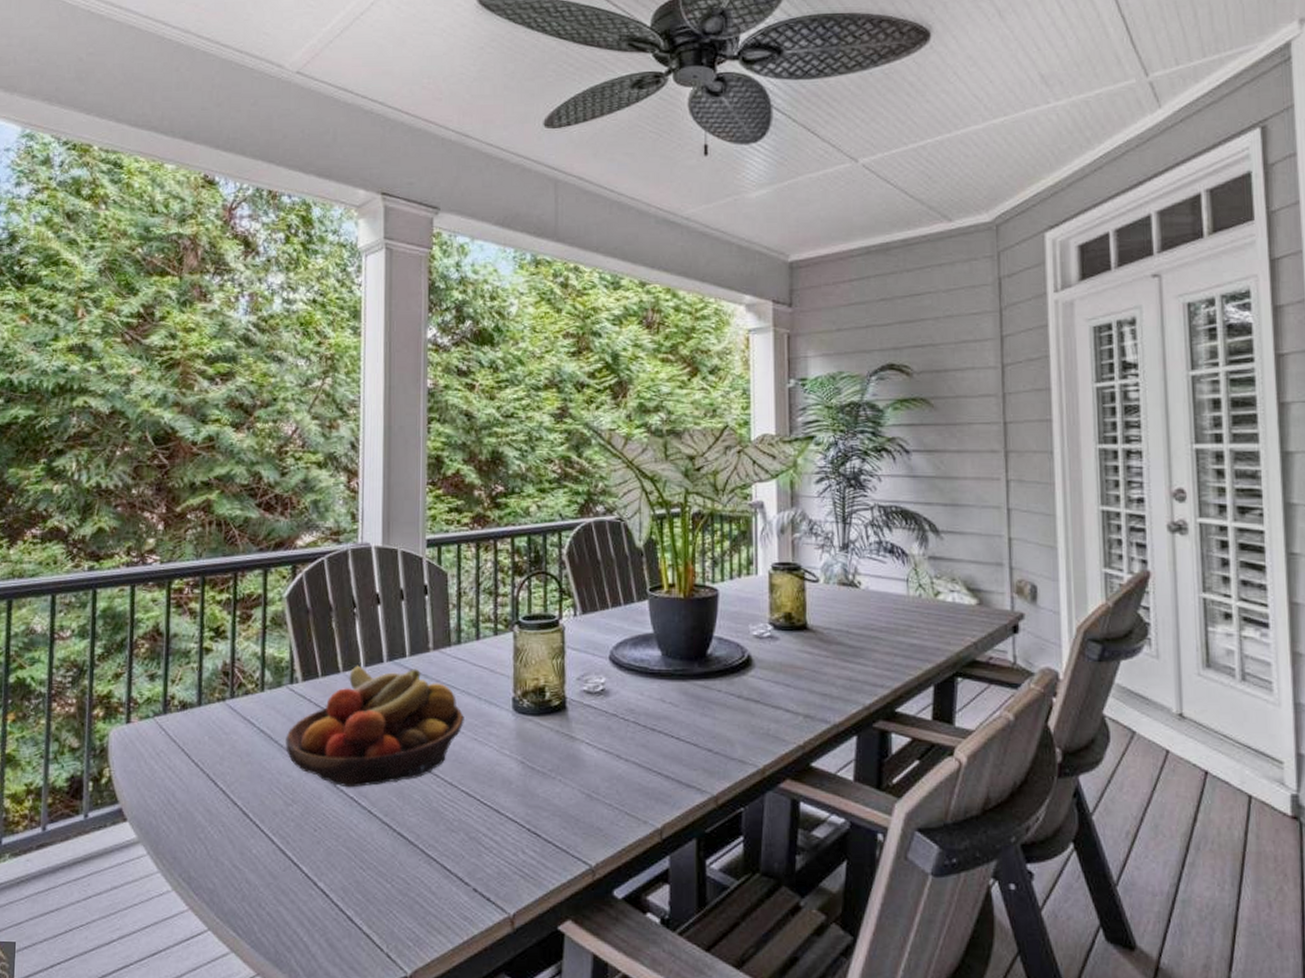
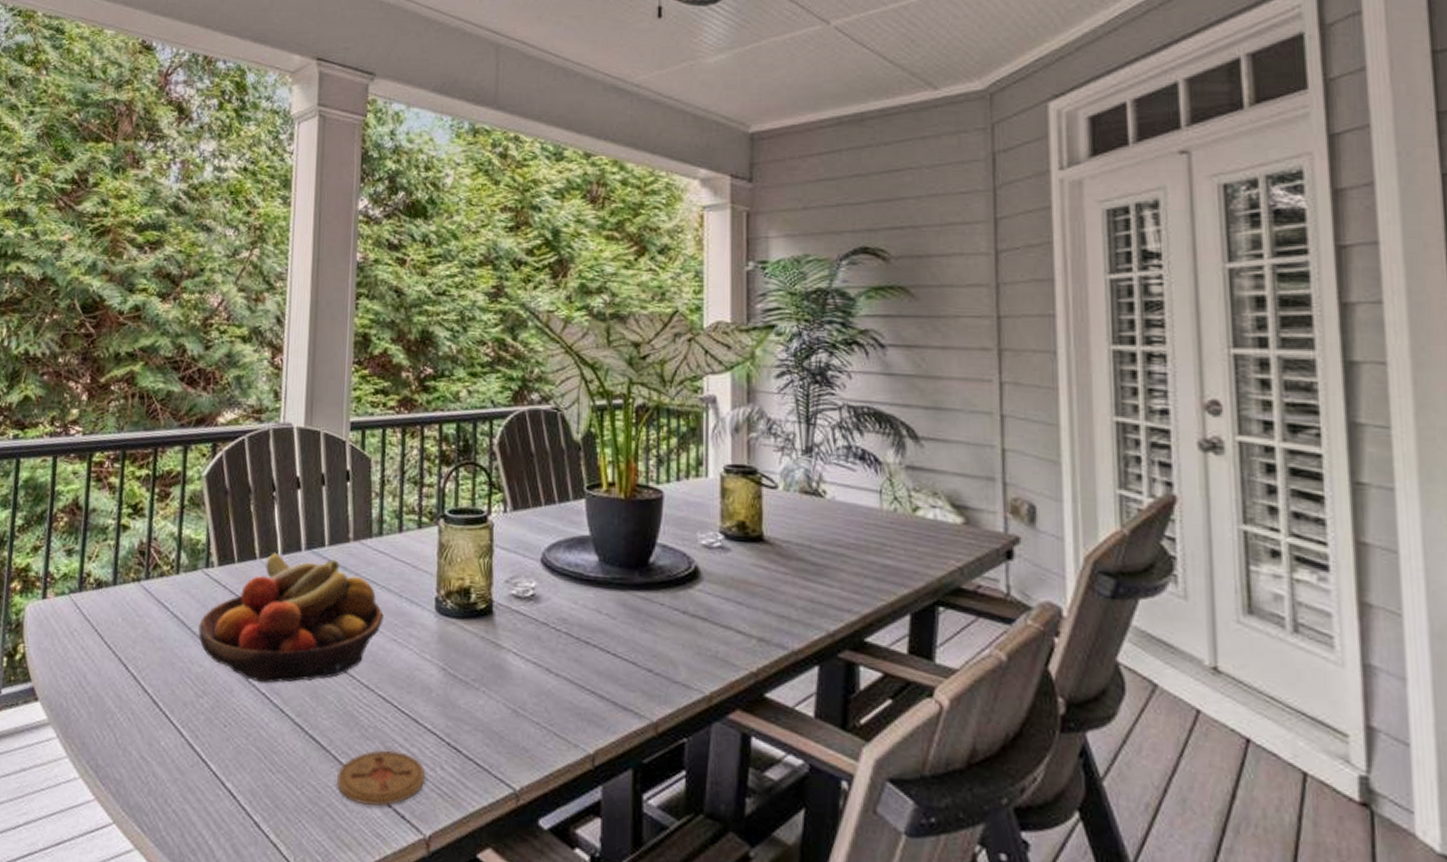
coaster: none [424,840,509,891] -> present [336,750,426,806]

